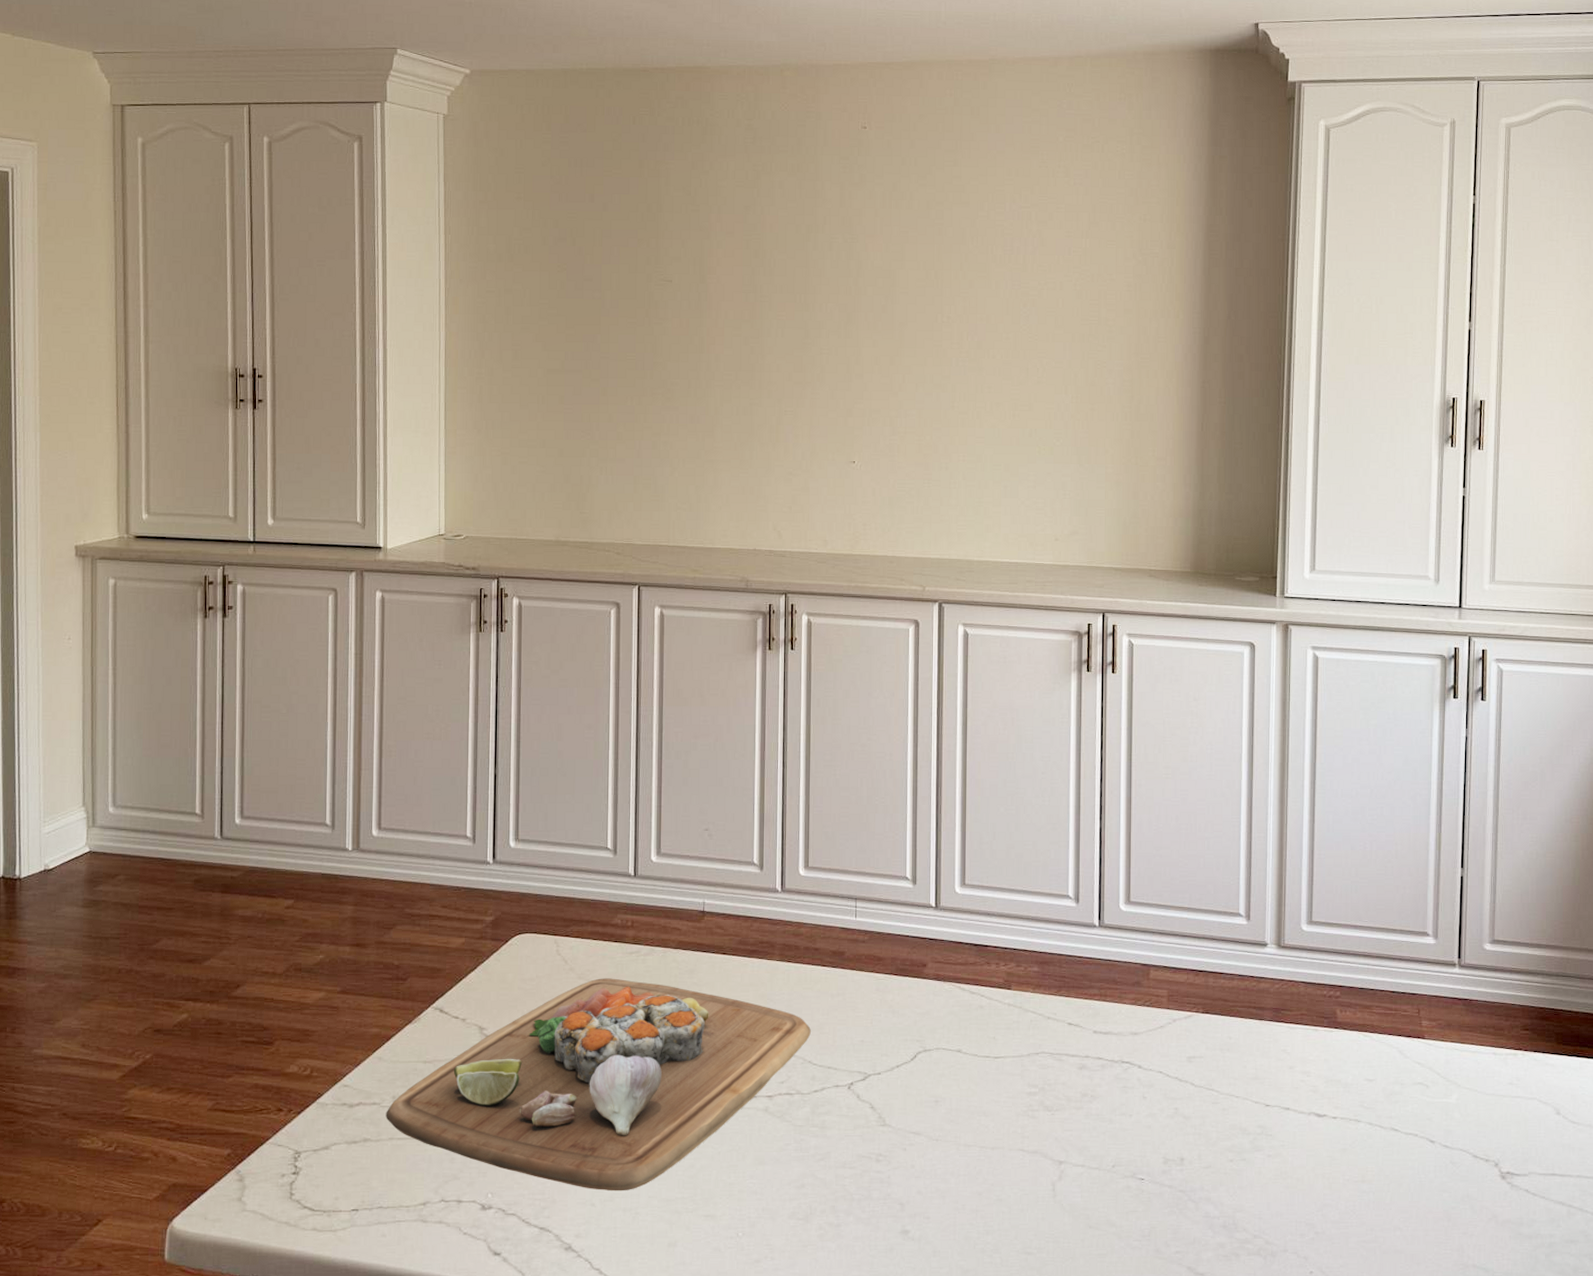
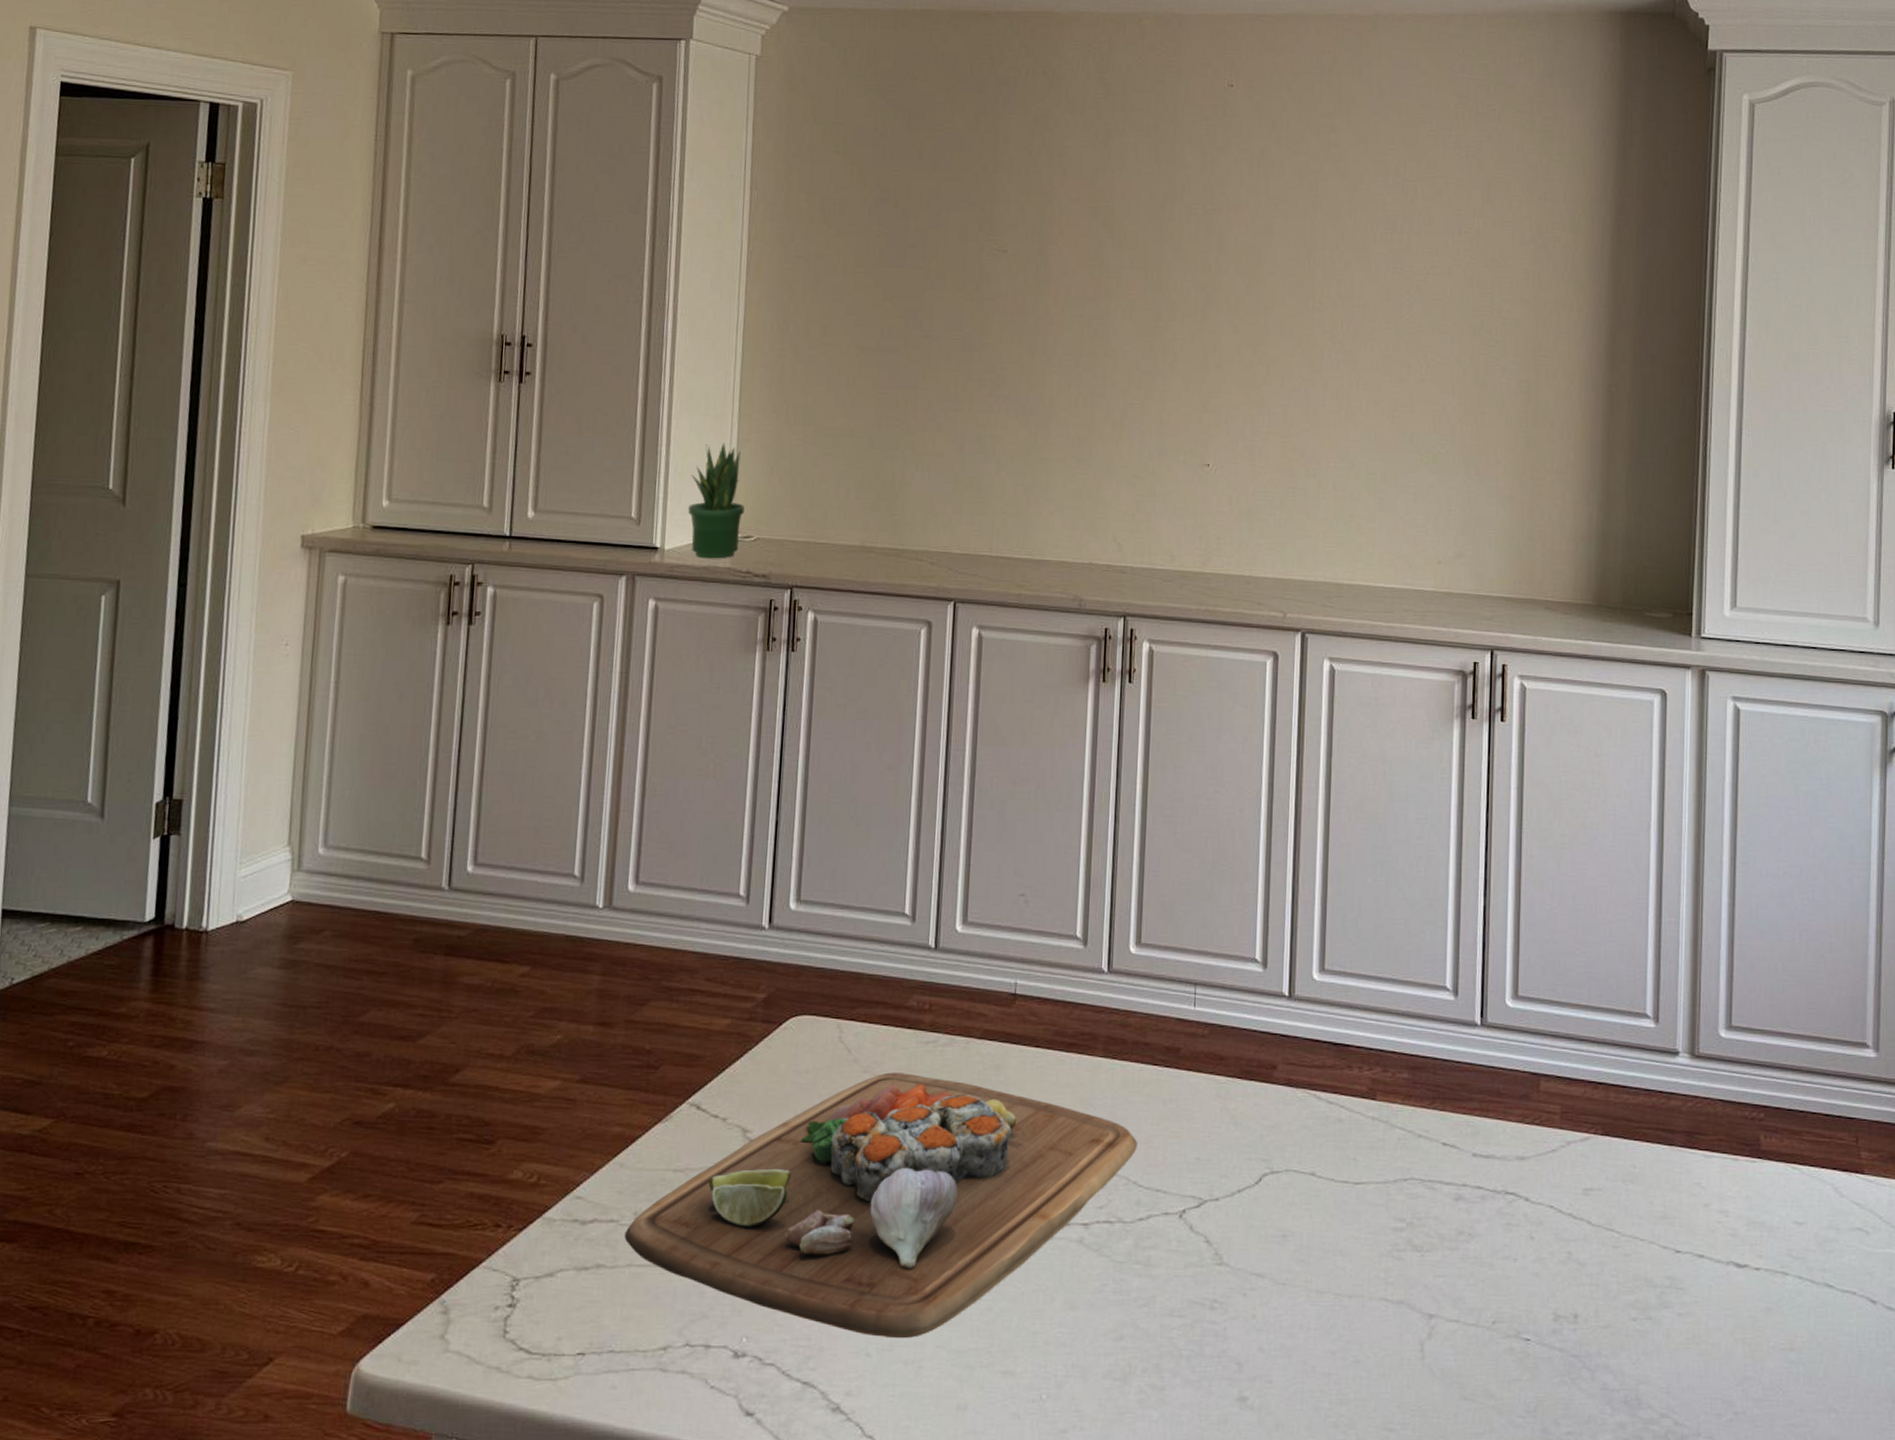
planter: none [406,455,454,555] -> present [688,443,745,559]

